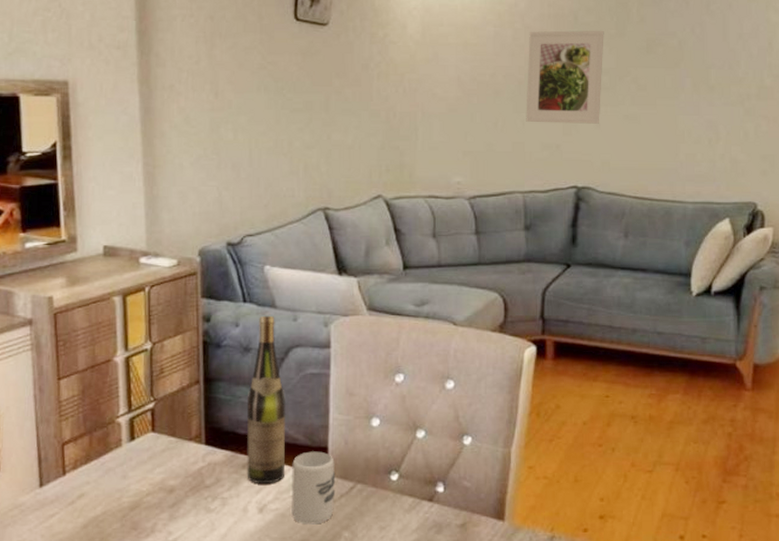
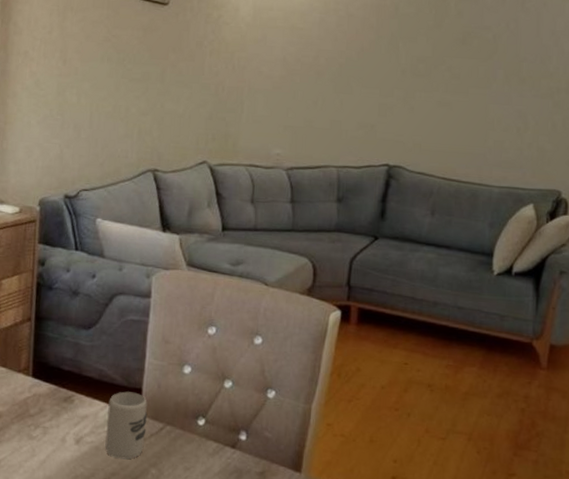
wine bottle: present [247,315,285,484] -> none [67,263,107,418]
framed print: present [526,30,604,124] -> none [344,19,423,108]

